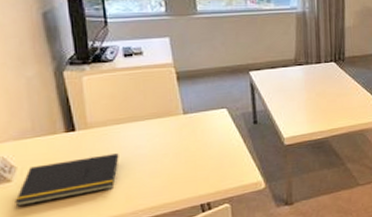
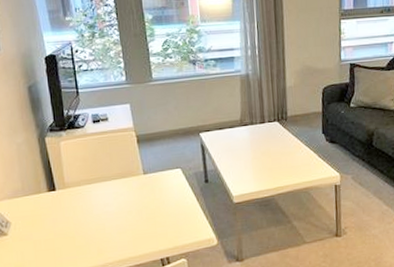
notepad: present [15,153,119,207] -> none [10,211,91,257]

